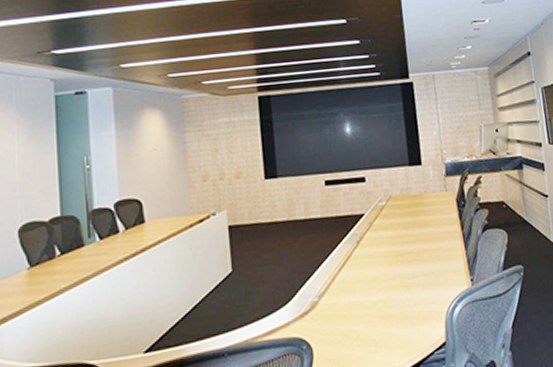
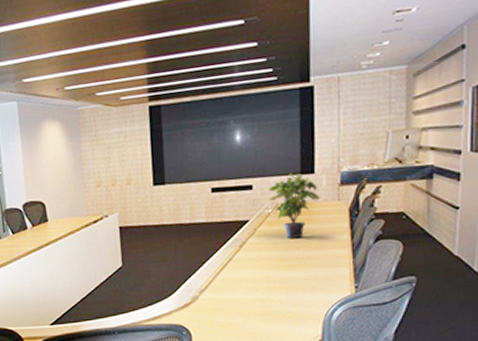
potted plant: none [380,165,429,232] -> present [268,173,320,238]

